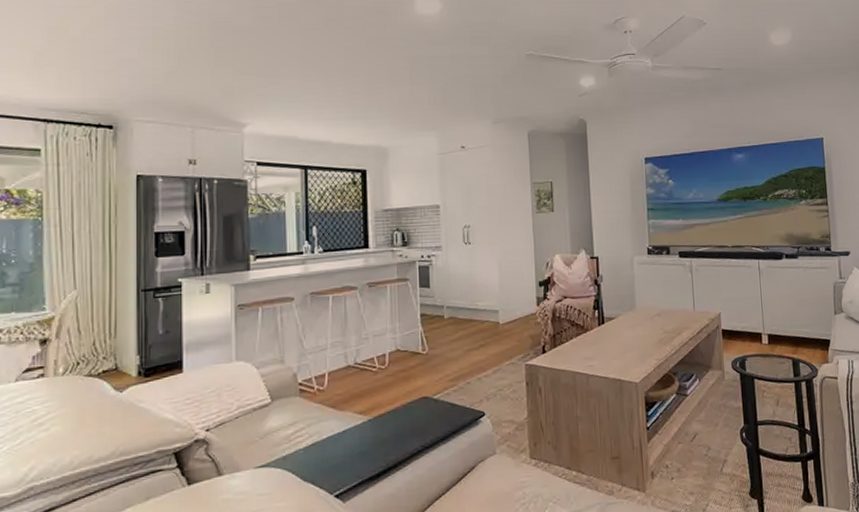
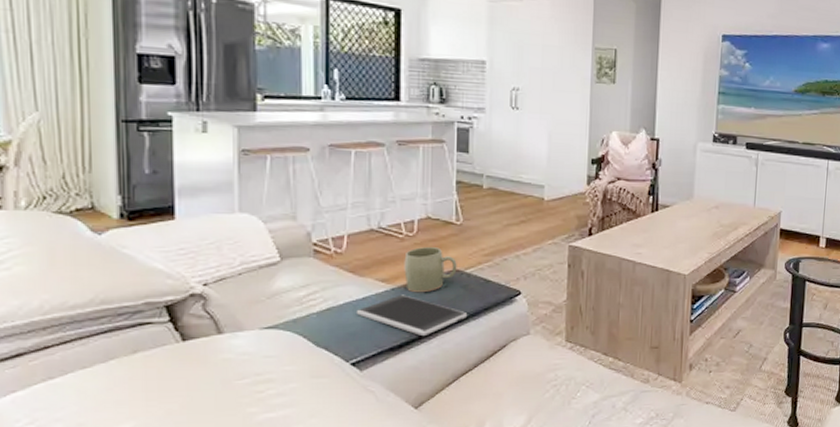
tablet: none [337,424,438,464] -> present [356,295,468,337]
mug: none [378,377,426,422] -> present [404,247,457,293]

